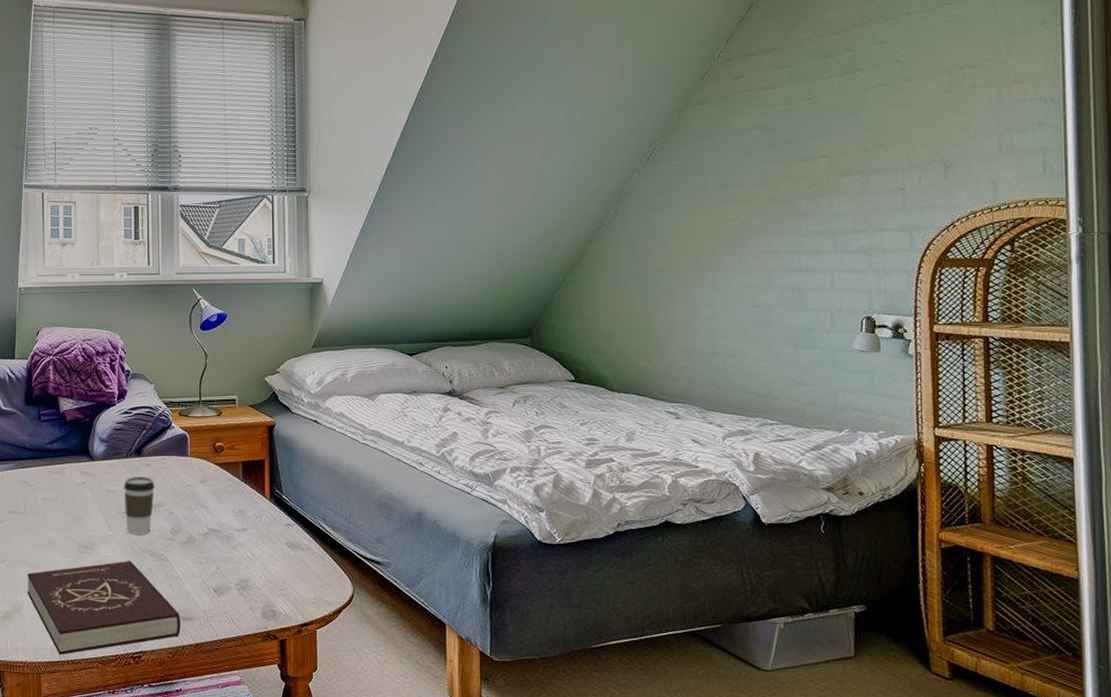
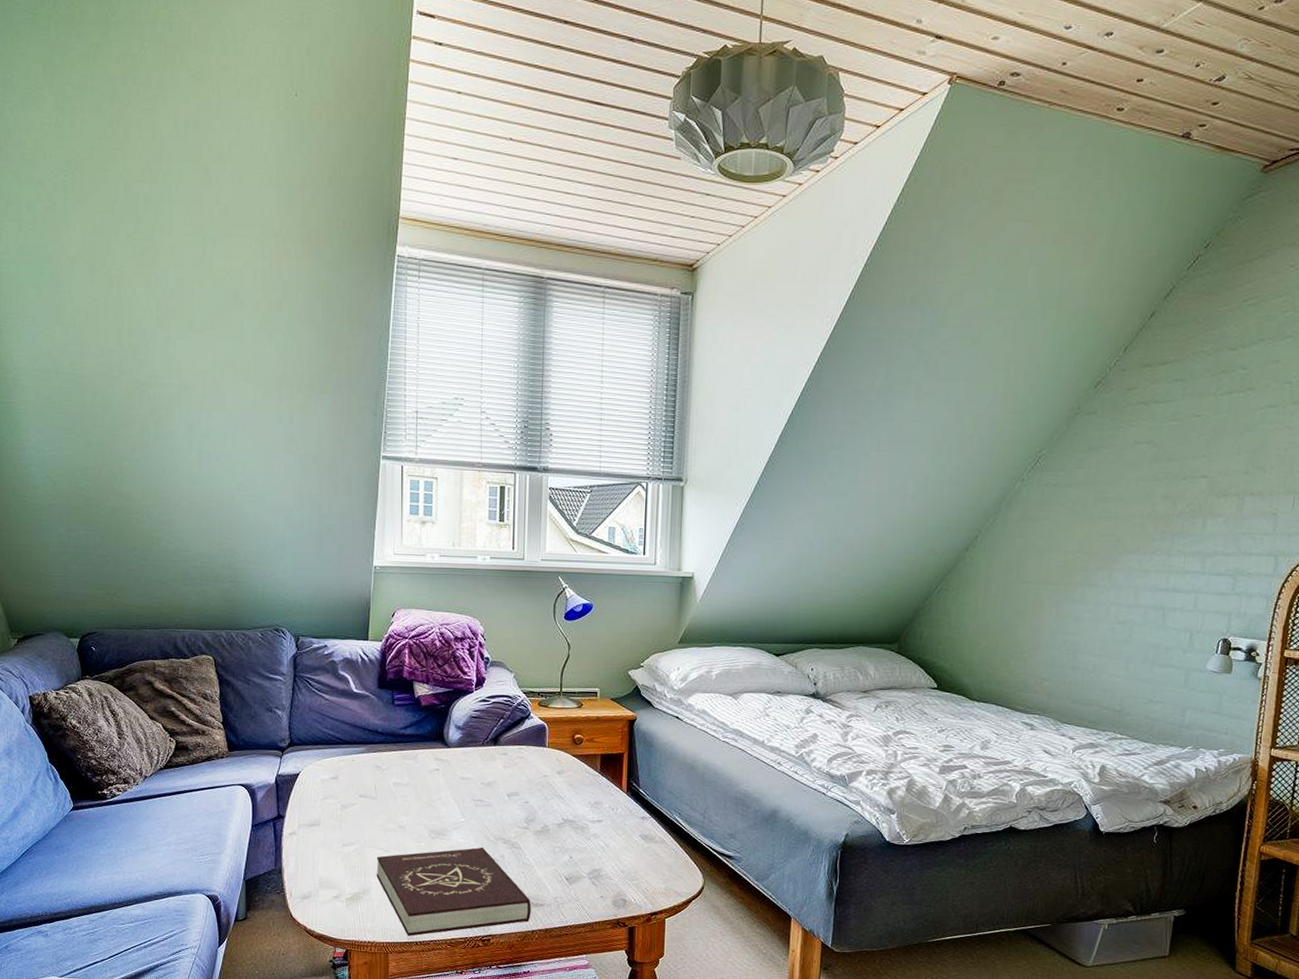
coffee cup: present [123,477,155,534] -> none [478,765,510,822]

